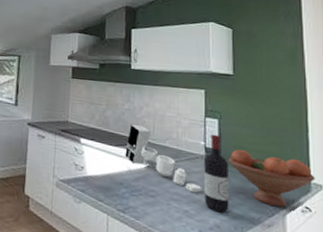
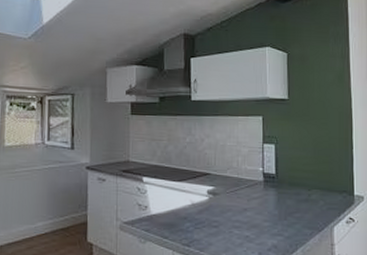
coffee maker: present [125,124,204,193] -> none [188,157,262,218]
wine bottle: present [203,134,230,214] -> none [262,159,285,234]
fruit bowl: present [228,149,316,208] -> none [284,172,358,222]

